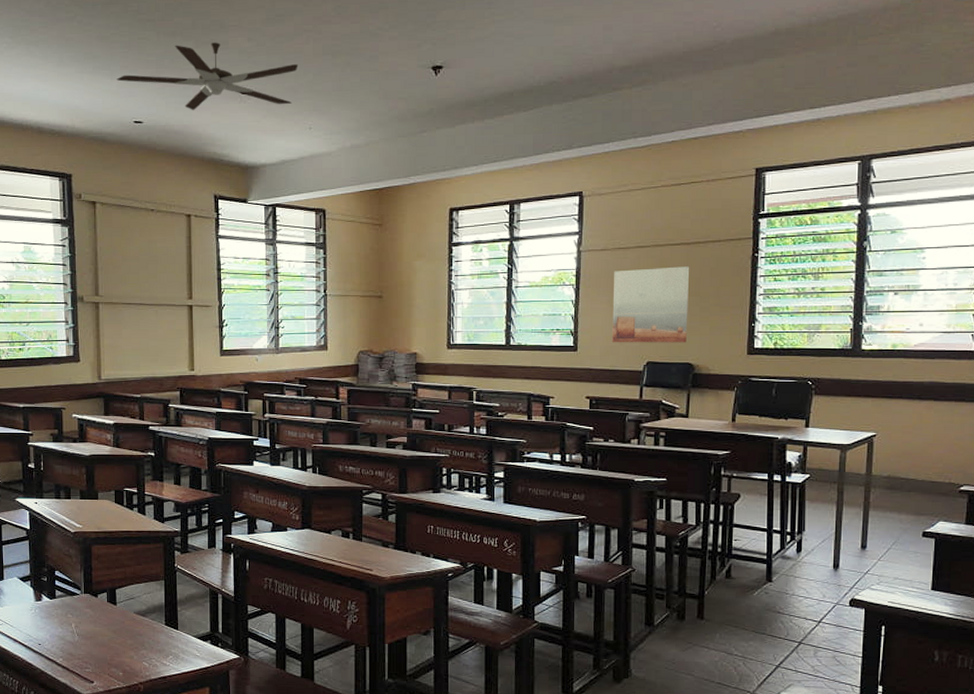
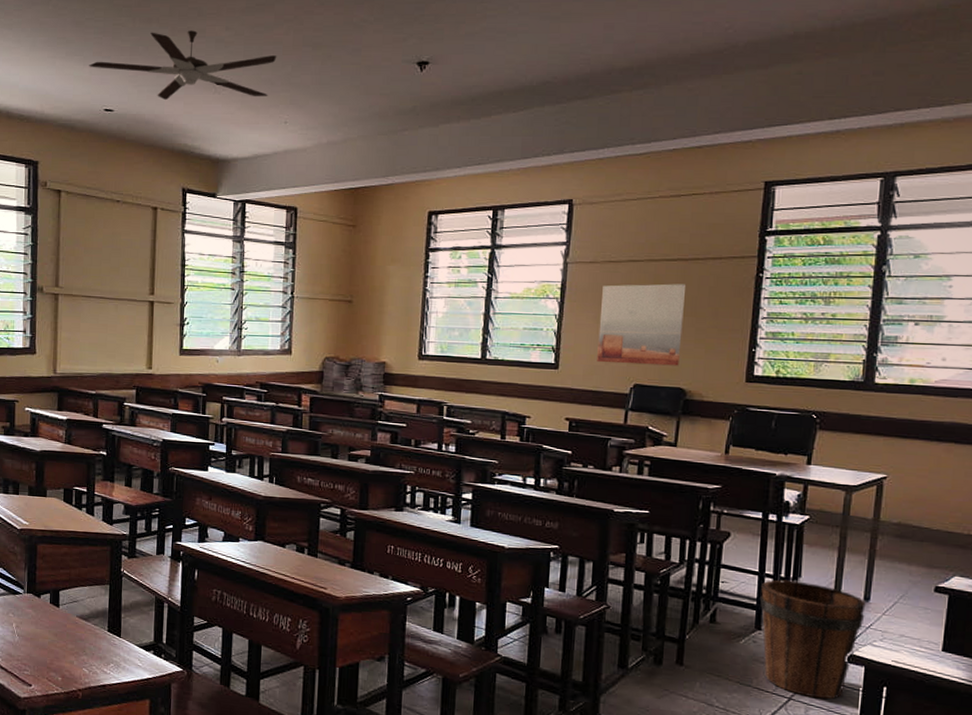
bucket: none [770,534,863,641] -> present [760,580,866,700]

